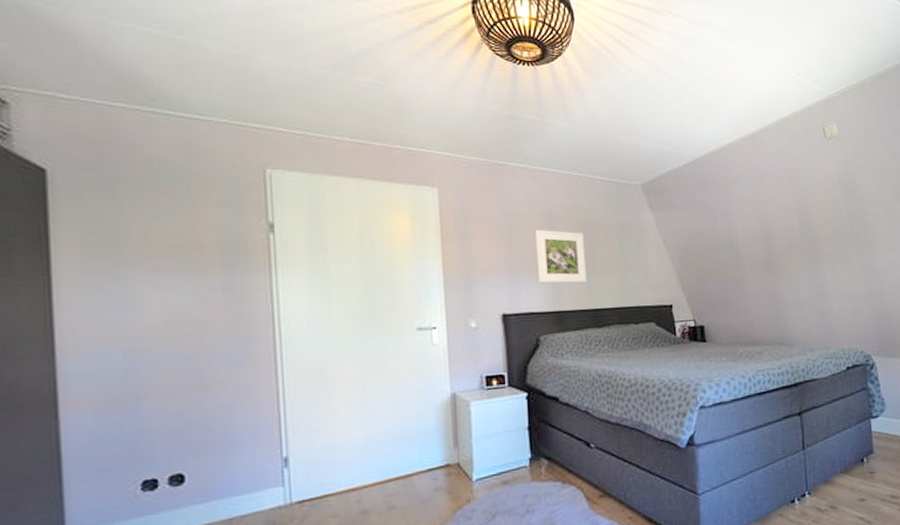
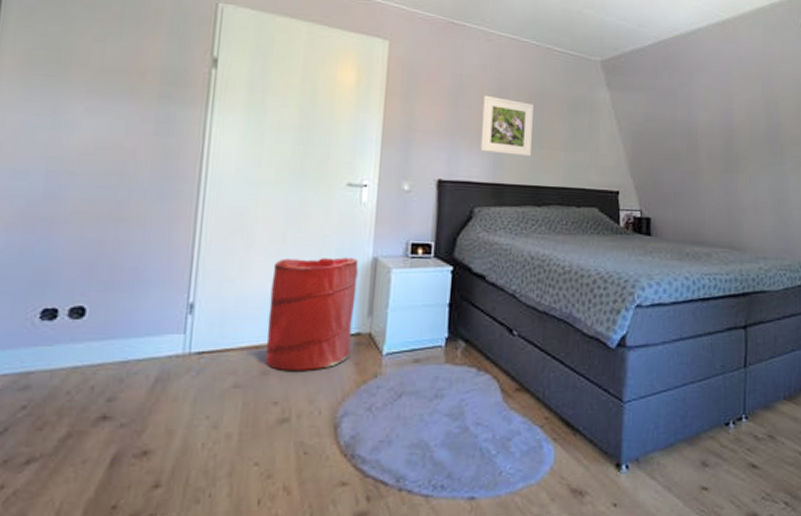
laundry hamper: none [358,396,442,508] -> present [265,257,359,371]

